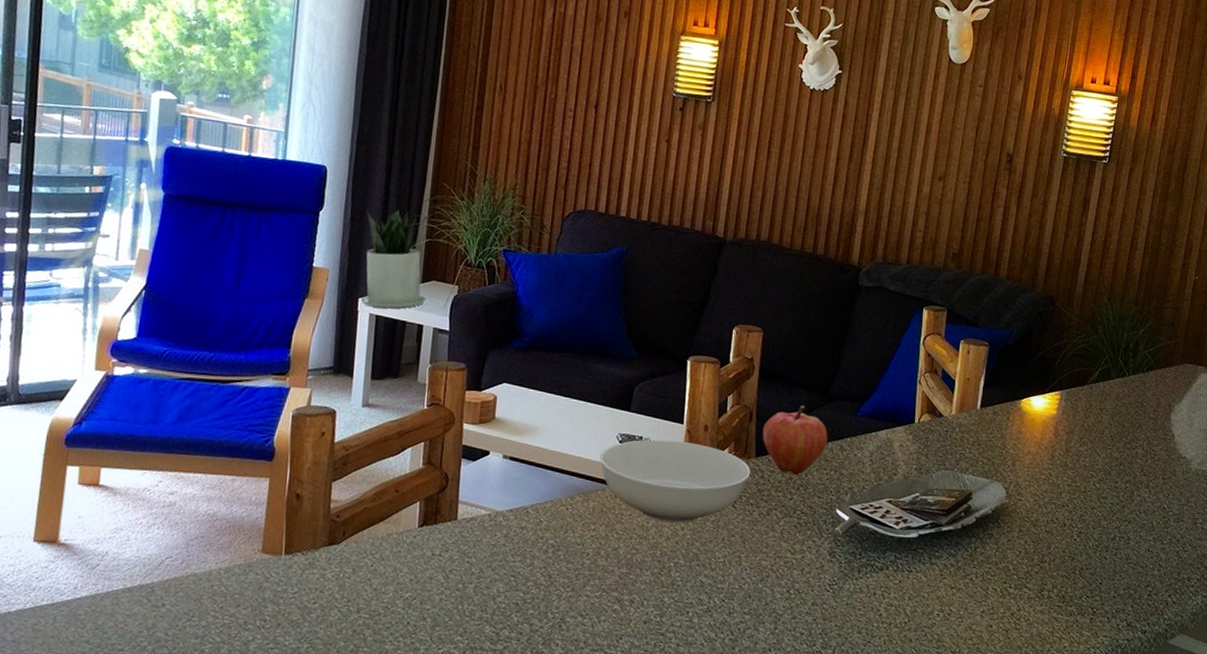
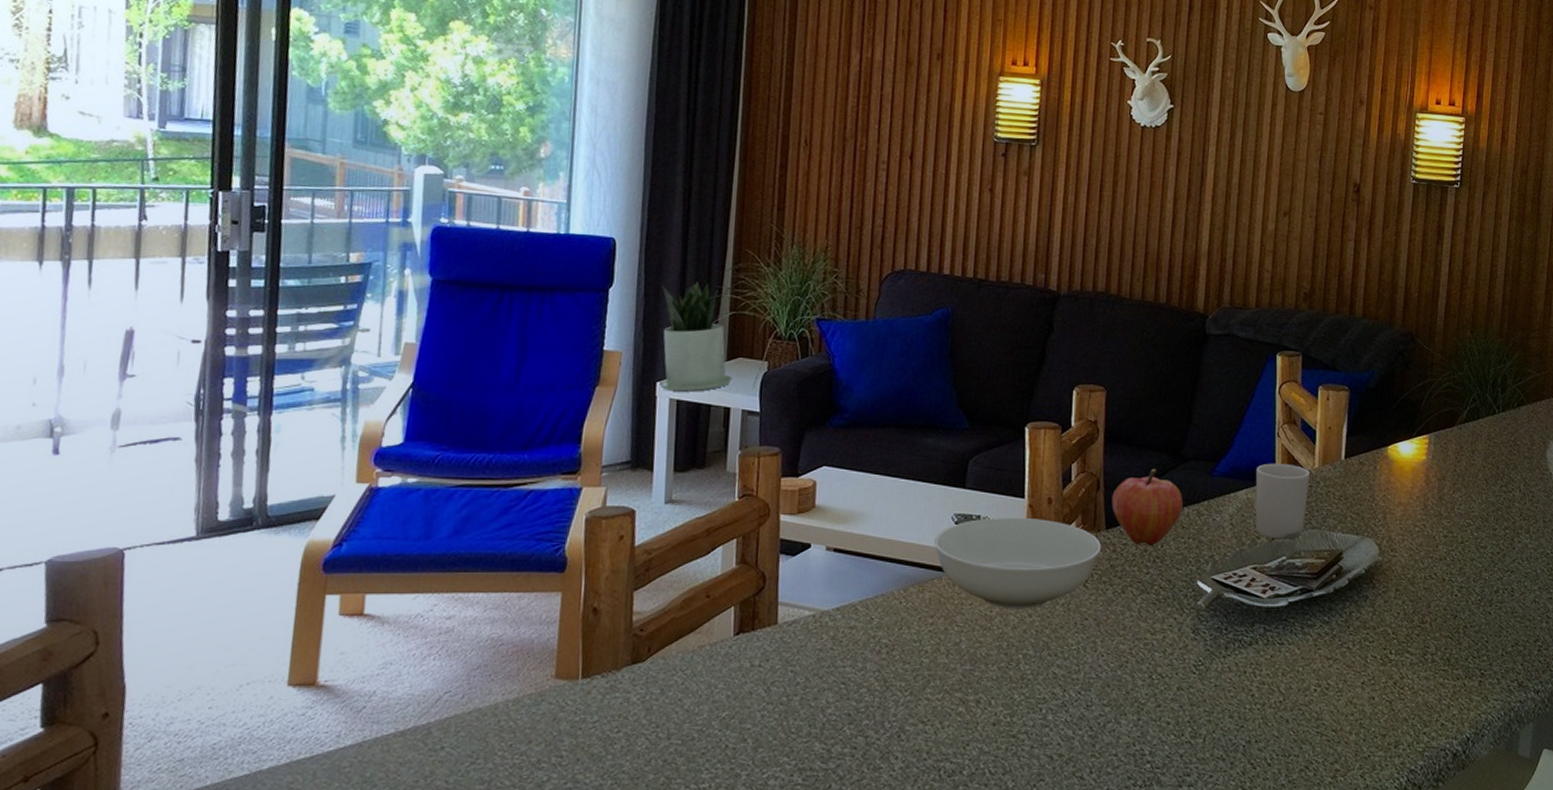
mug: none [893,407,947,479] -> present [1255,463,1310,540]

